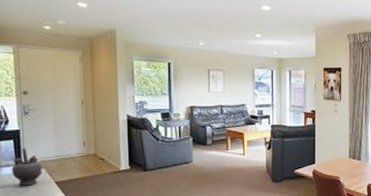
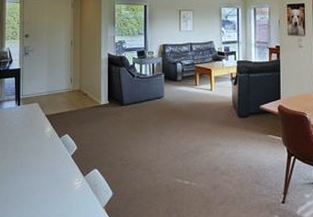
teapot: present [11,147,43,186] -> none [11,84,36,119]

